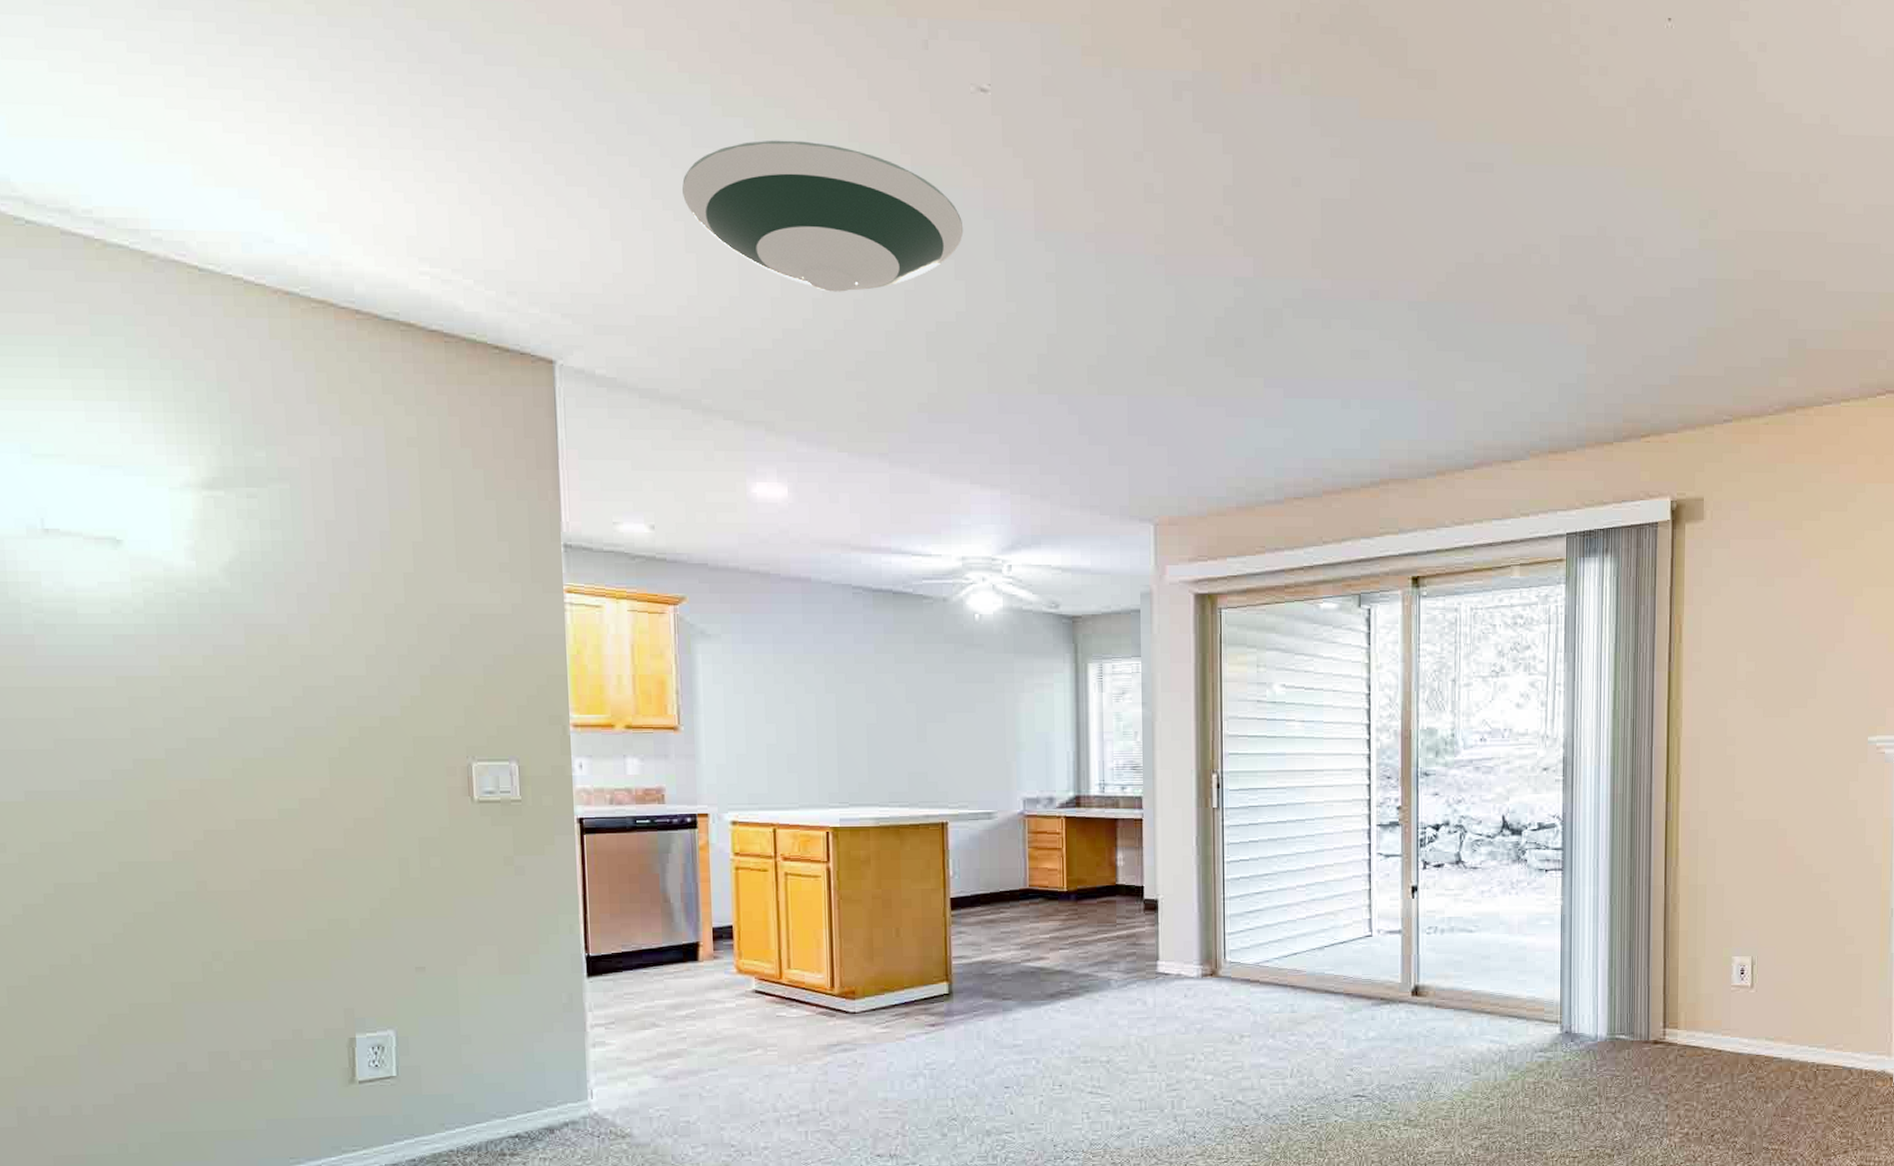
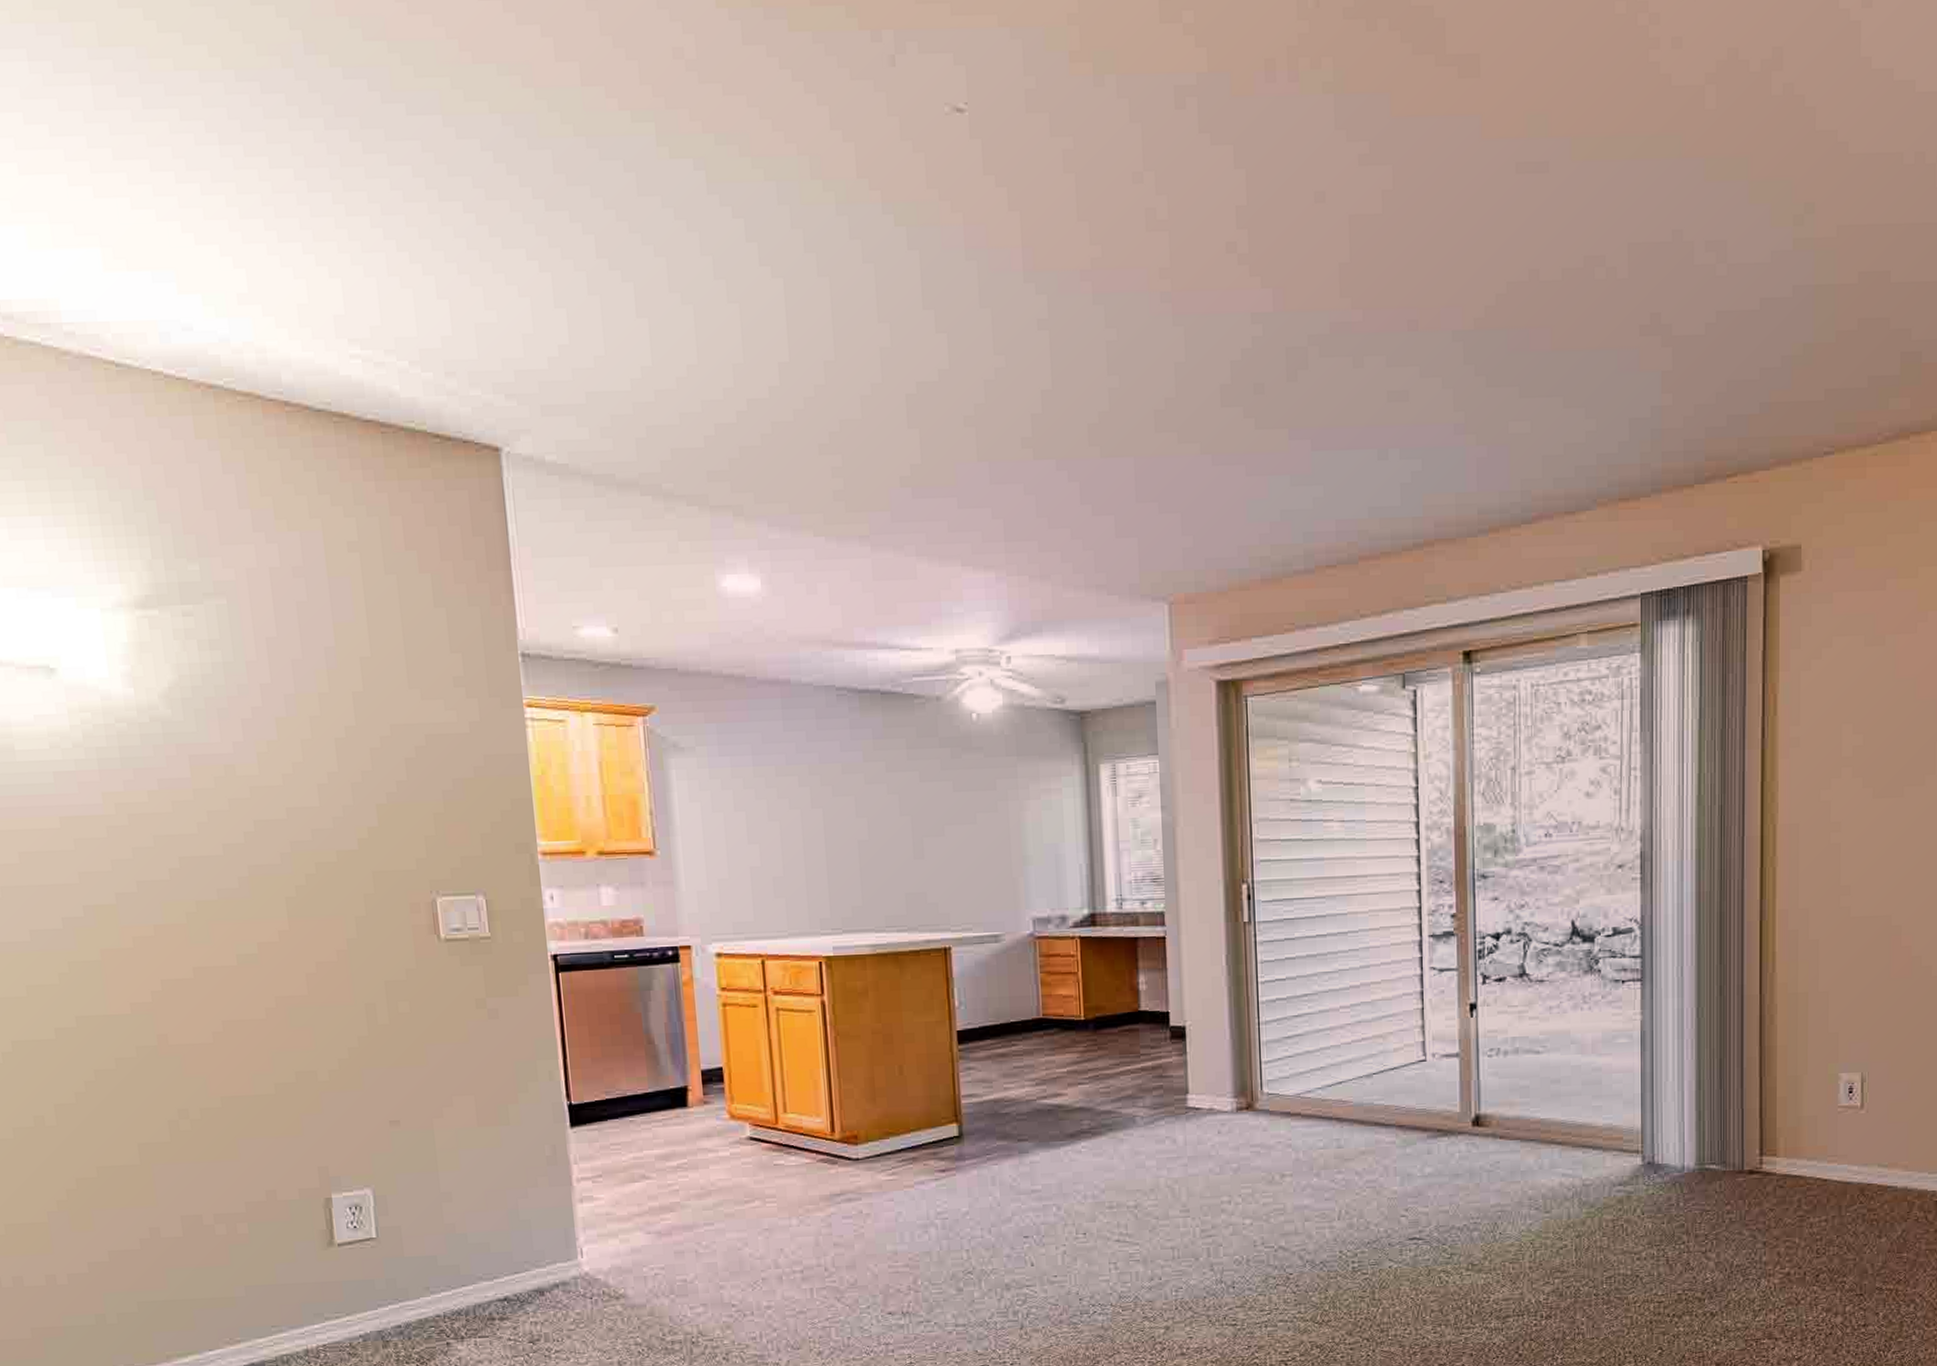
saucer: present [682,140,964,292] -> none [629,181,943,354]

